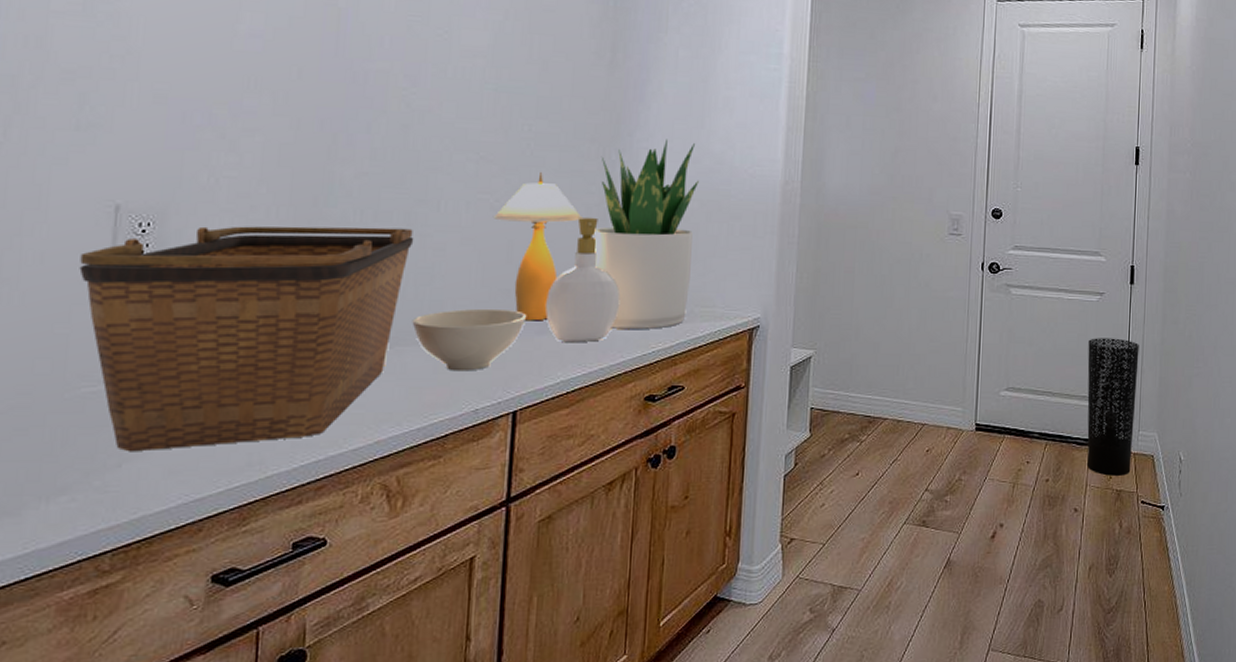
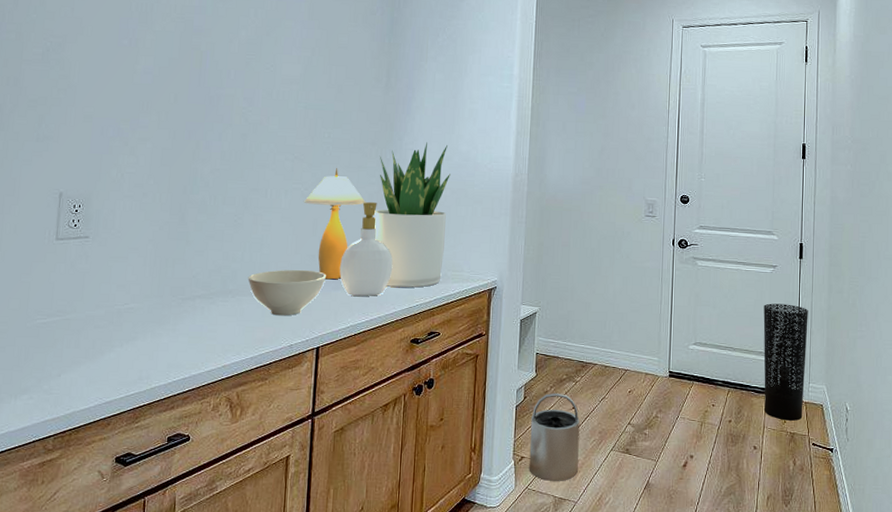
bicycle basket: present [79,226,414,452] -> none [37,207,250,366]
bucket: none [800,456,865,566] -> present [529,393,580,481]

